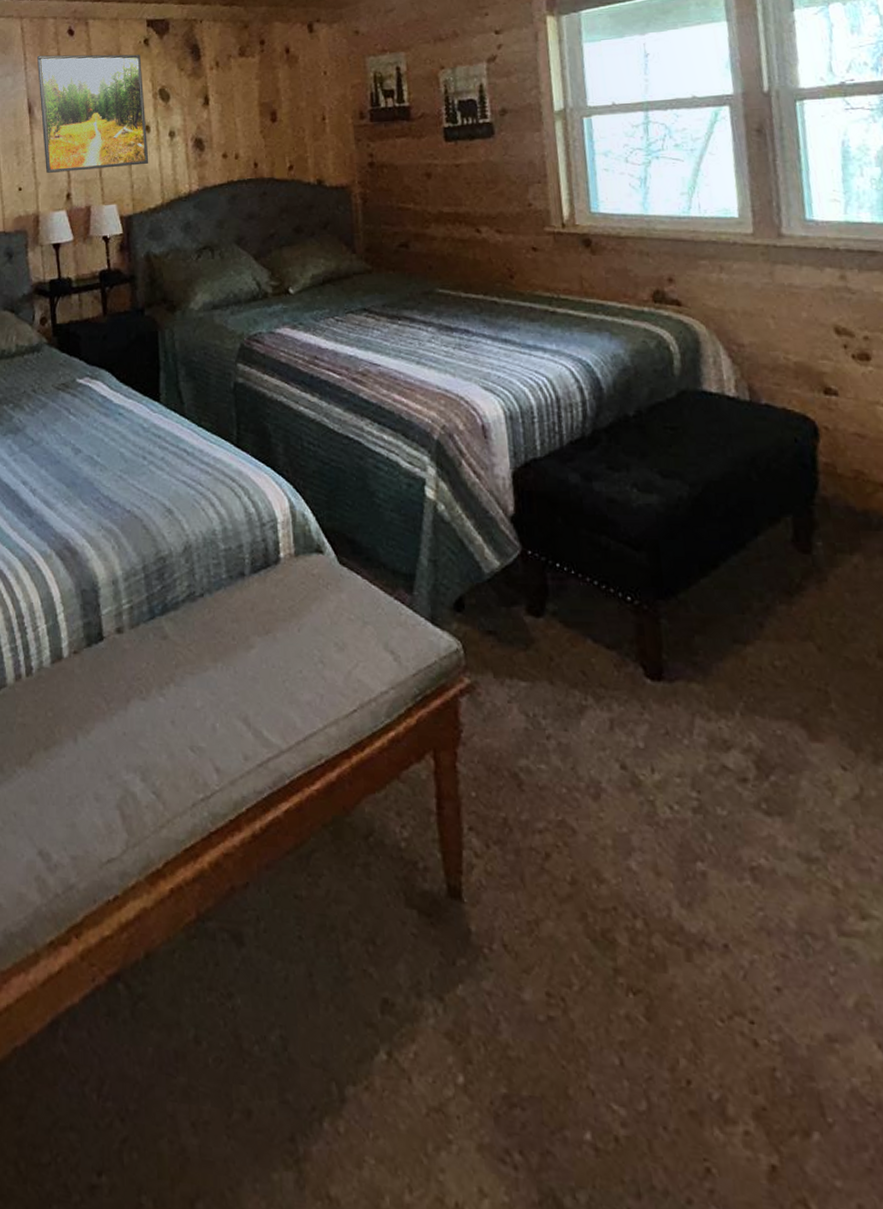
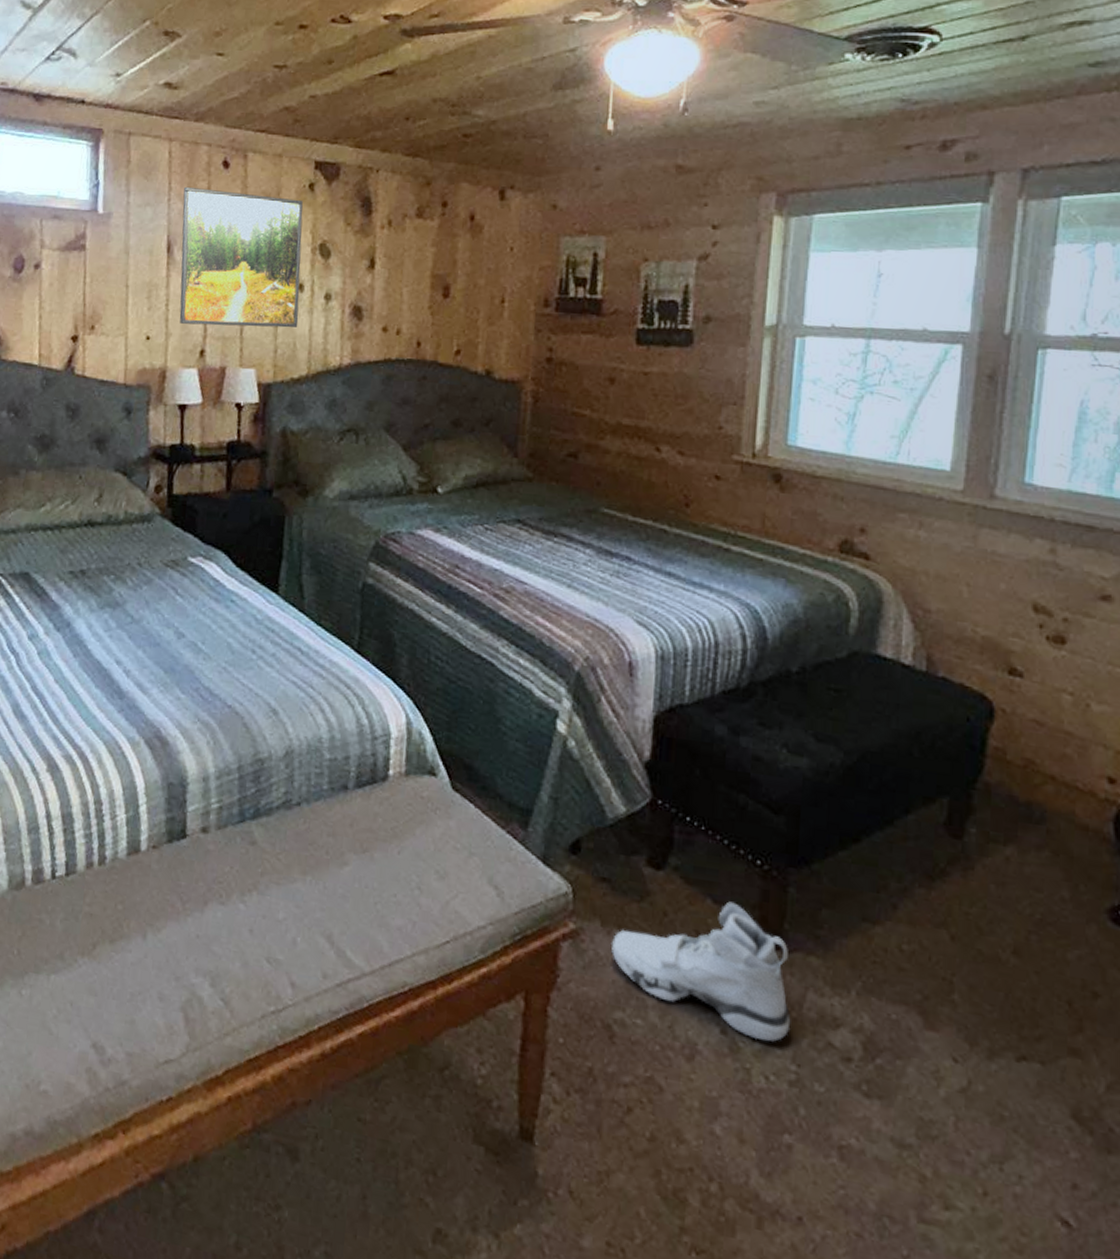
sneaker: none [506,639,685,771] -> present [611,901,791,1042]

